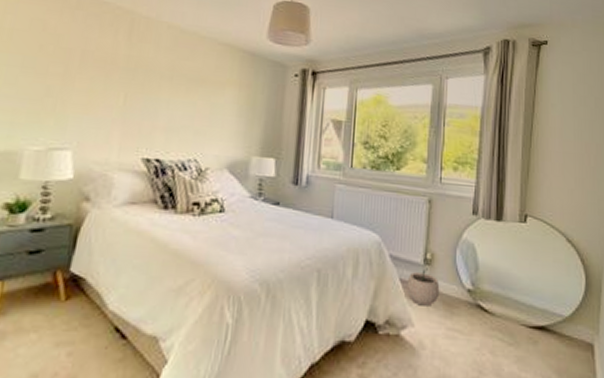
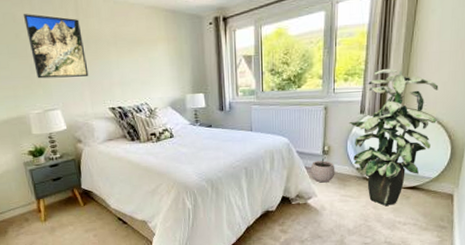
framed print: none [52,24,131,112] -> present [23,14,89,79]
indoor plant: none [459,162,566,352] -> present [349,68,439,206]

